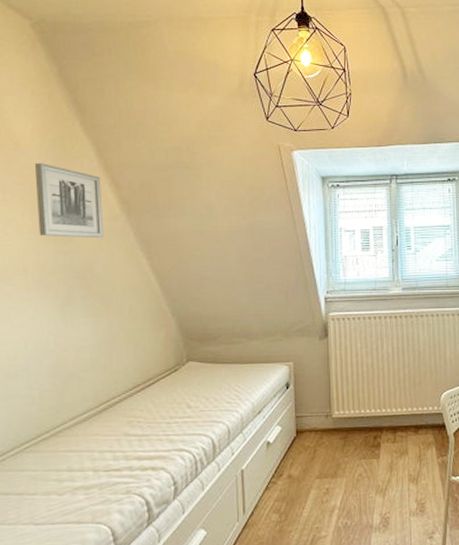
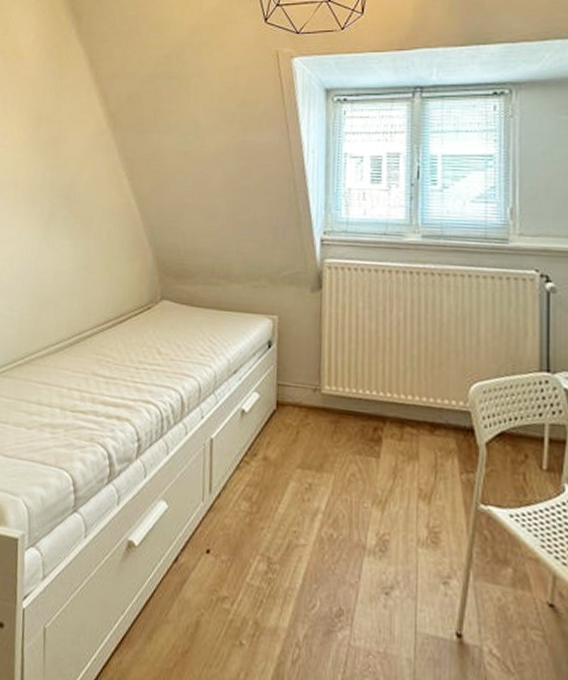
wall art: present [34,163,104,239] -> none [31,74,91,155]

